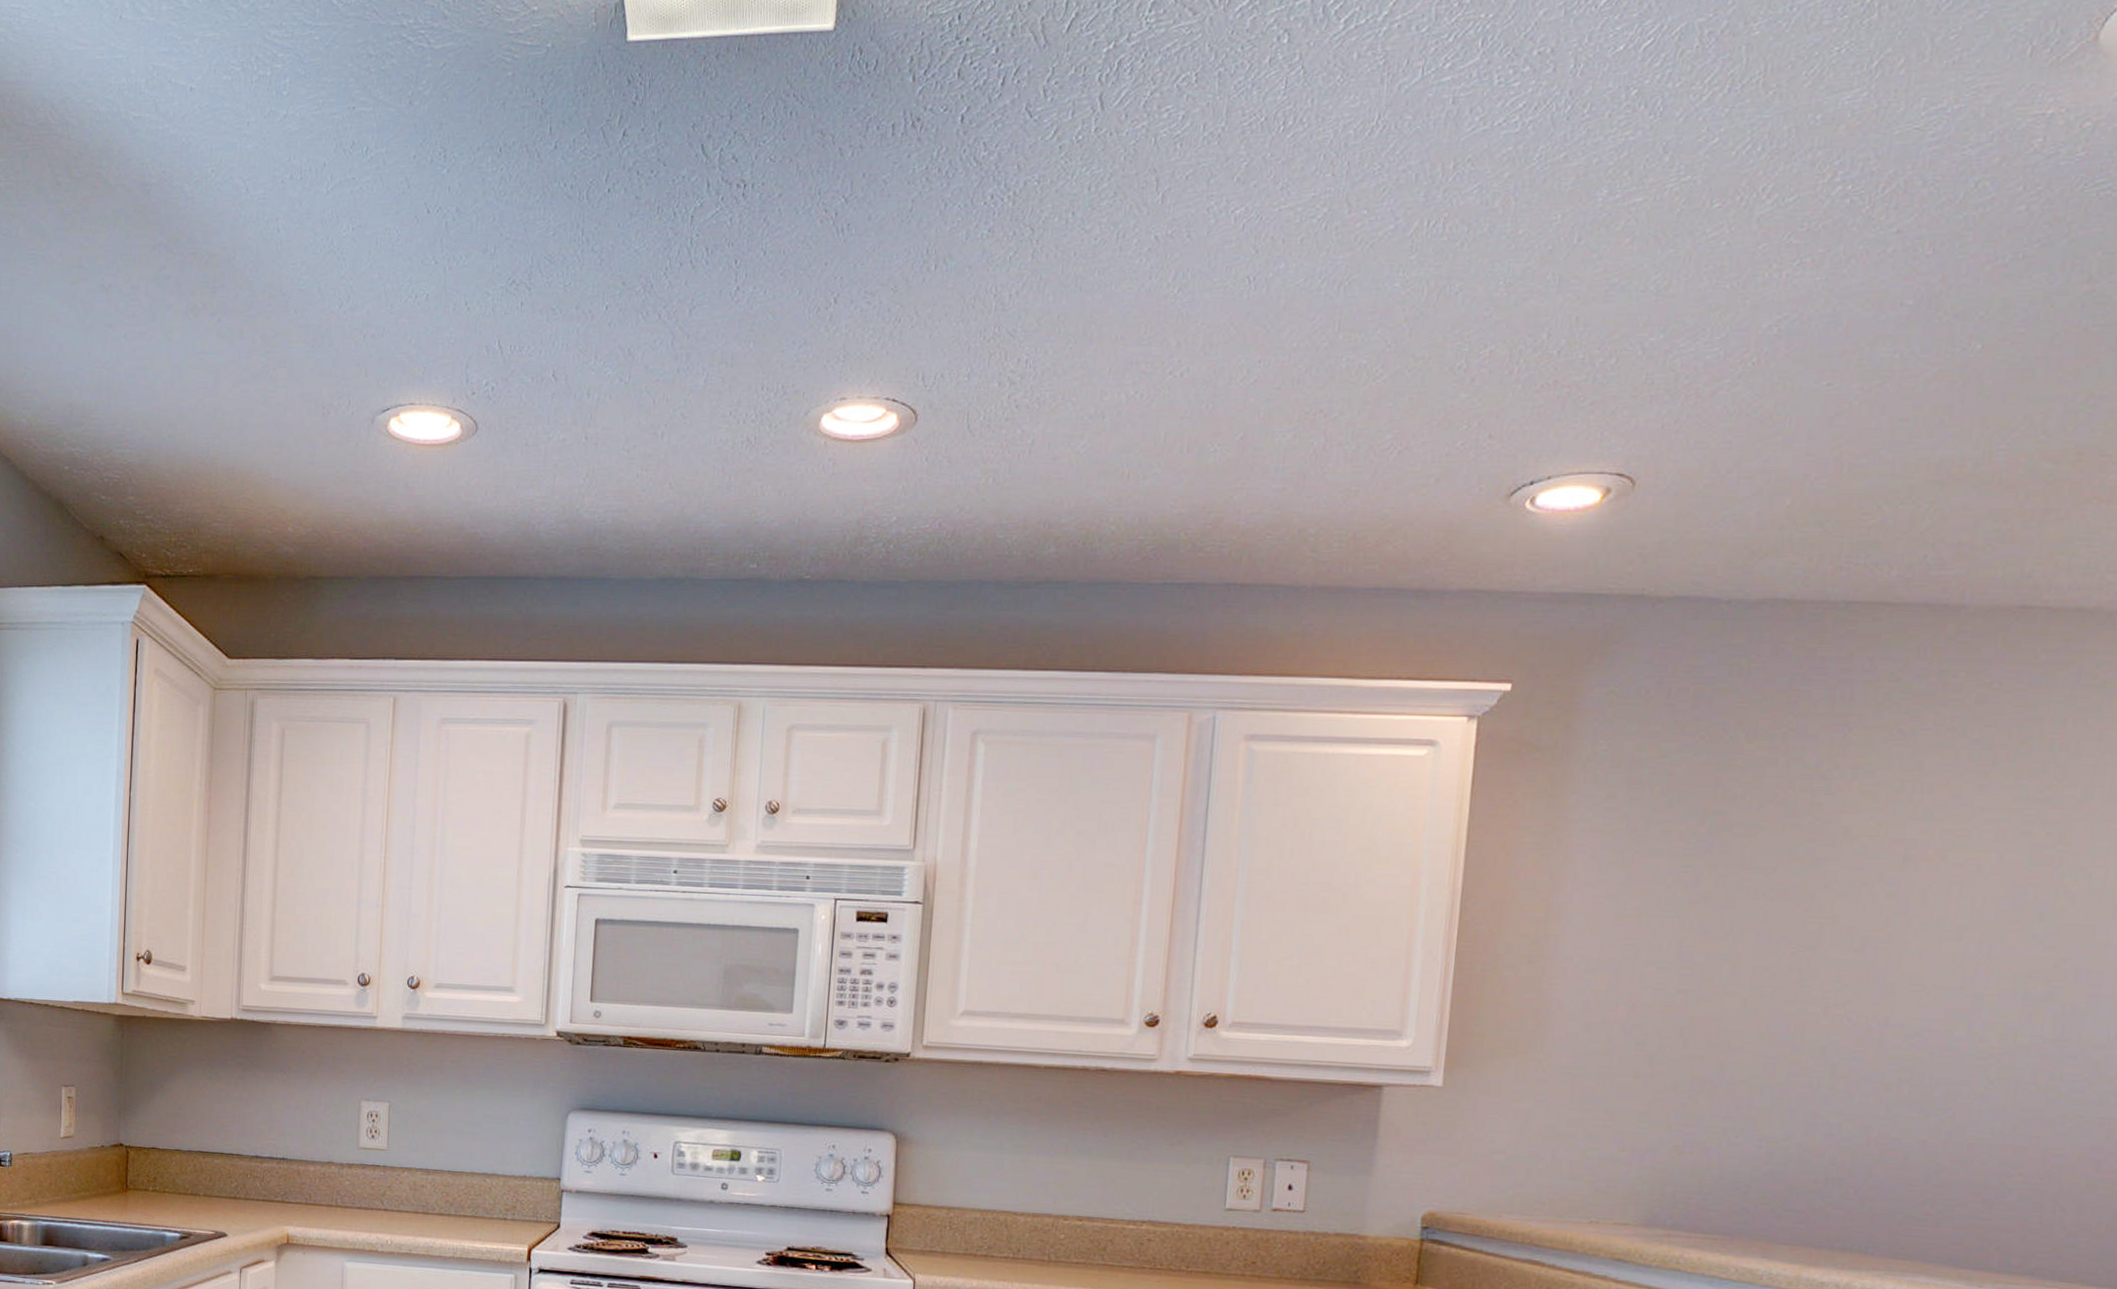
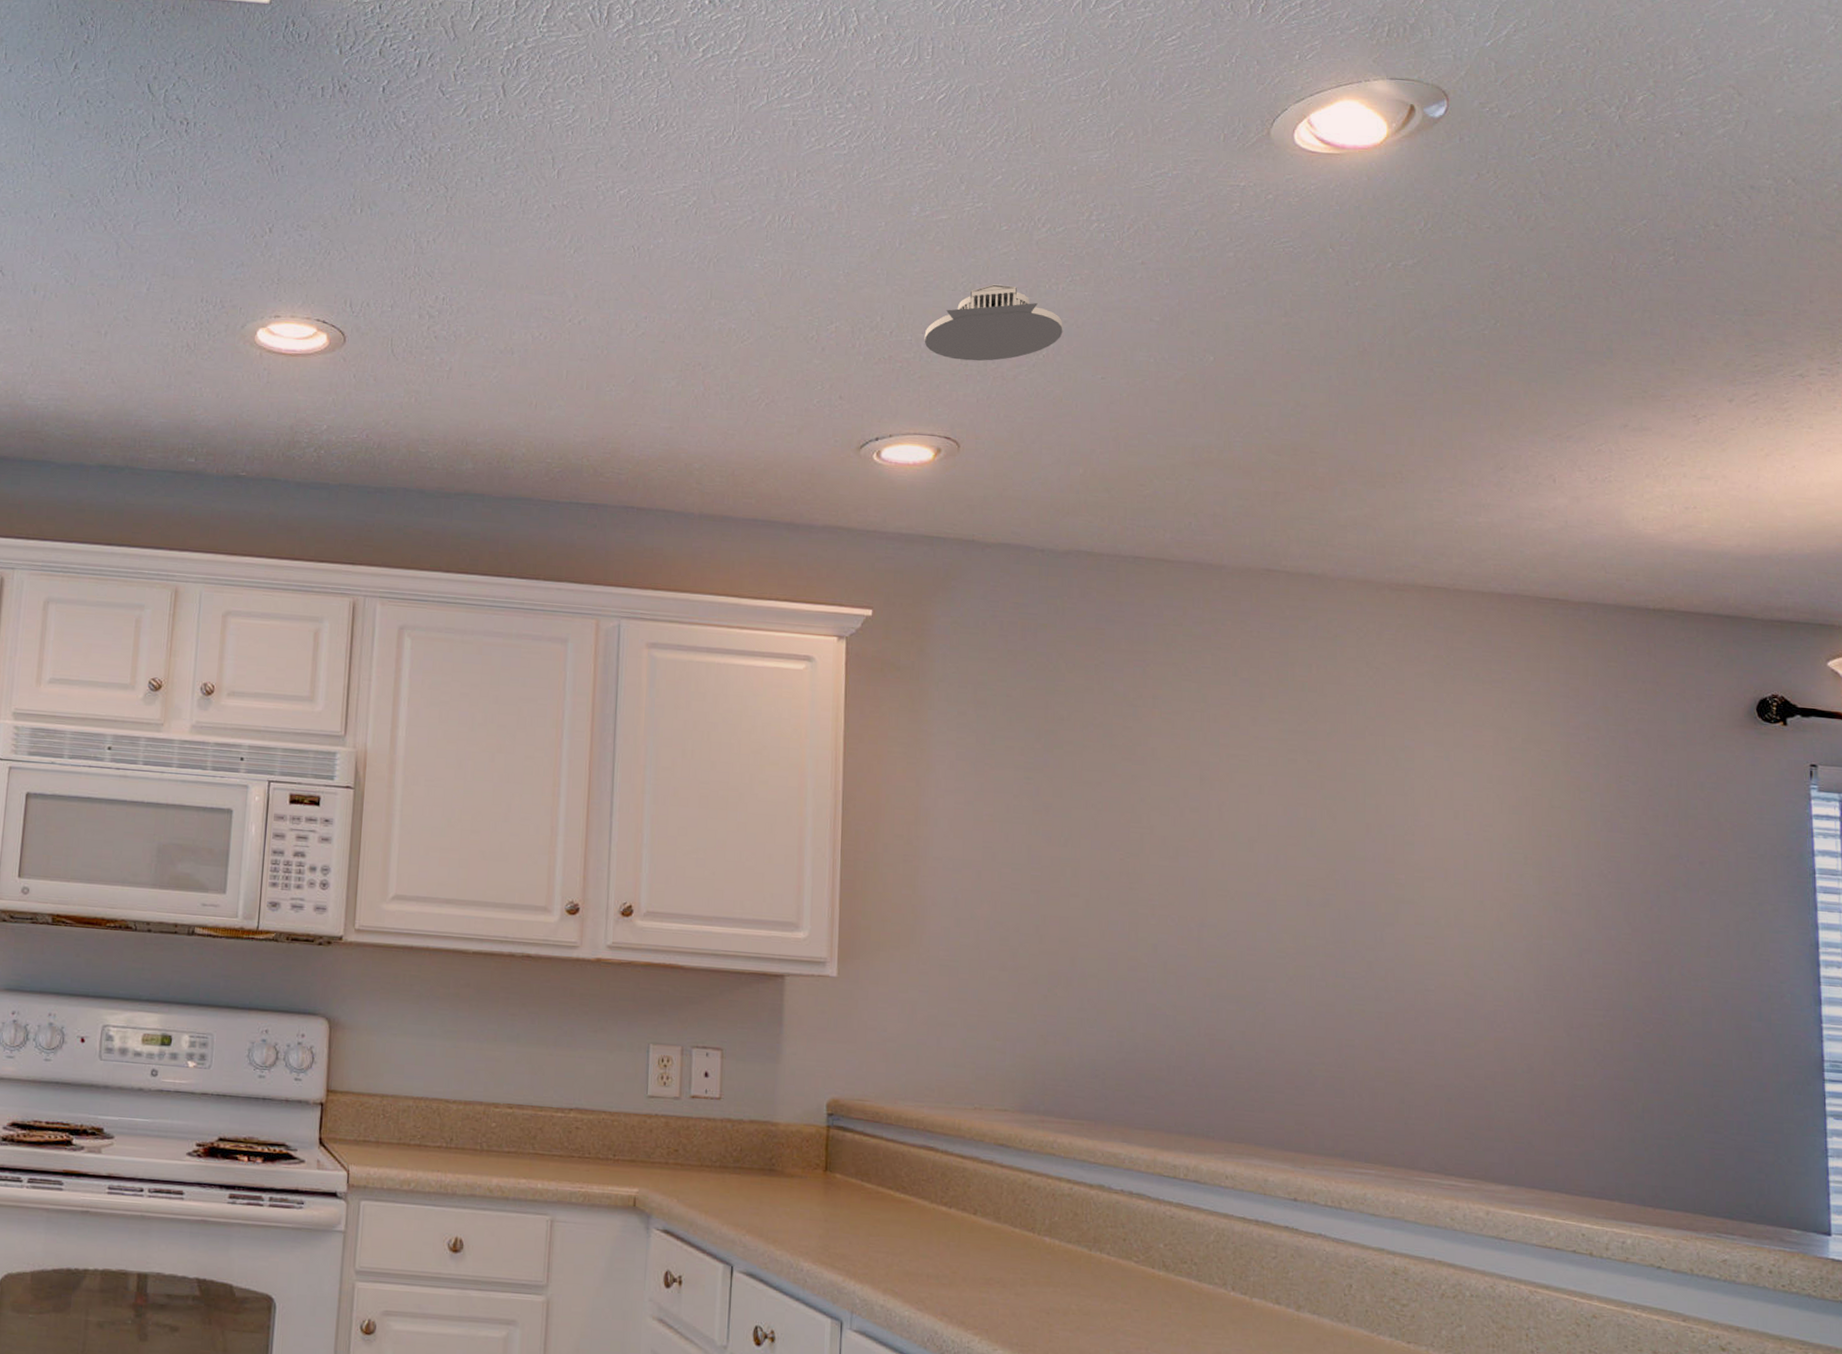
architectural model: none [1600,278,1783,378] -> present [924,284,1063,362]

